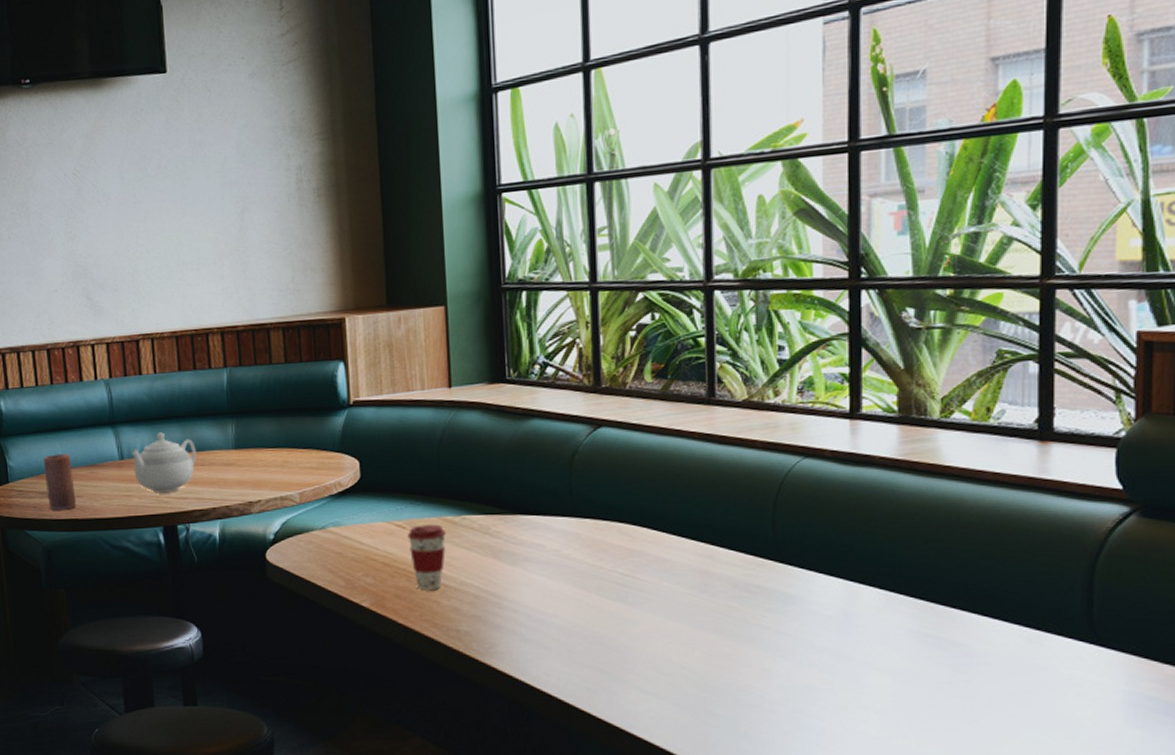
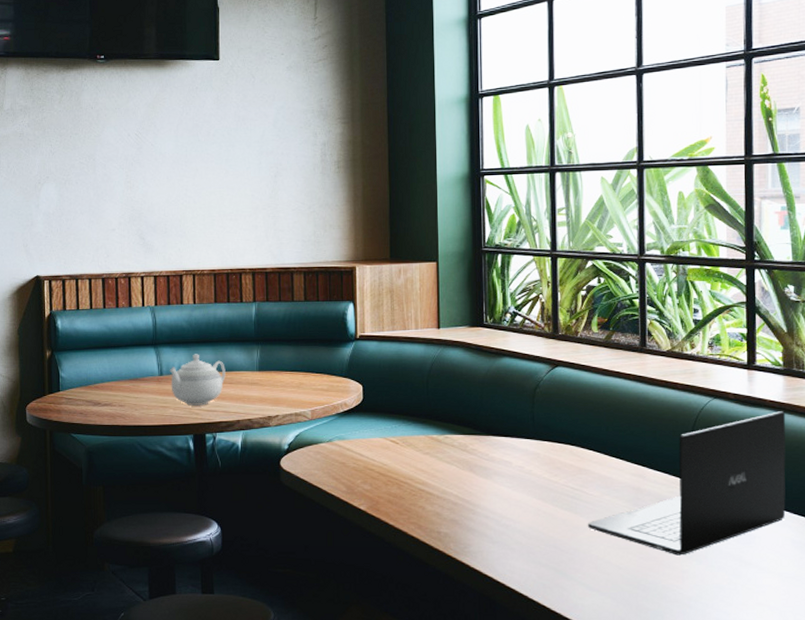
candle: present [43,453,77,510] -> none [91,368,119,417]
coffee cup: present [407,524,446,591] -> none [400,441,431,498]
laptop: none [641,470,901,651] -> present [587,411,786,556]

